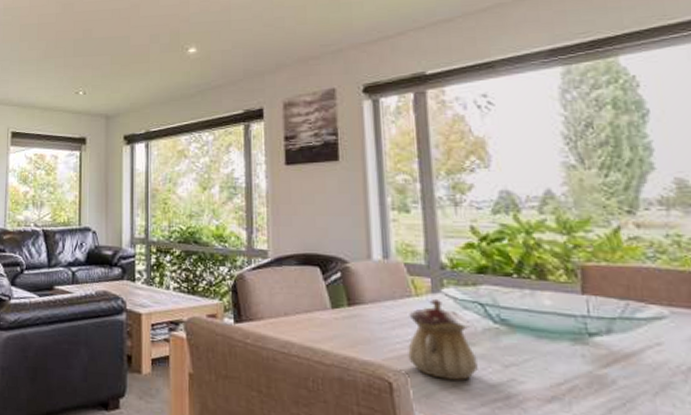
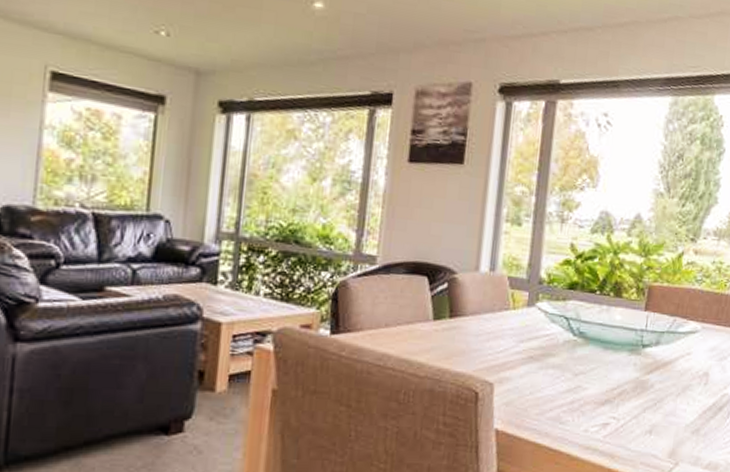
teapot: present [407,298,478,381] -> none [495,312,554,390]

